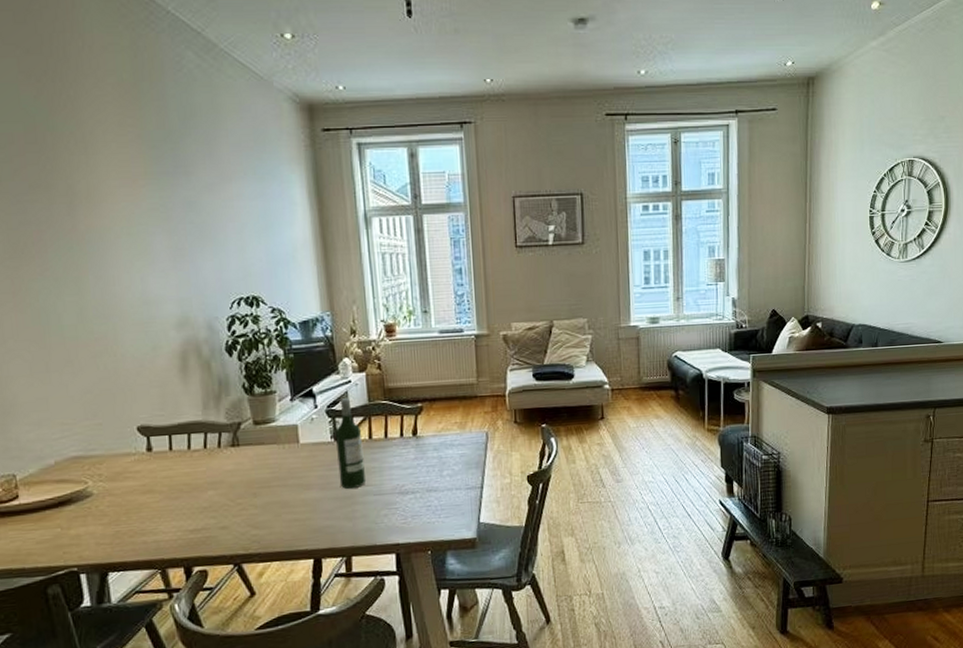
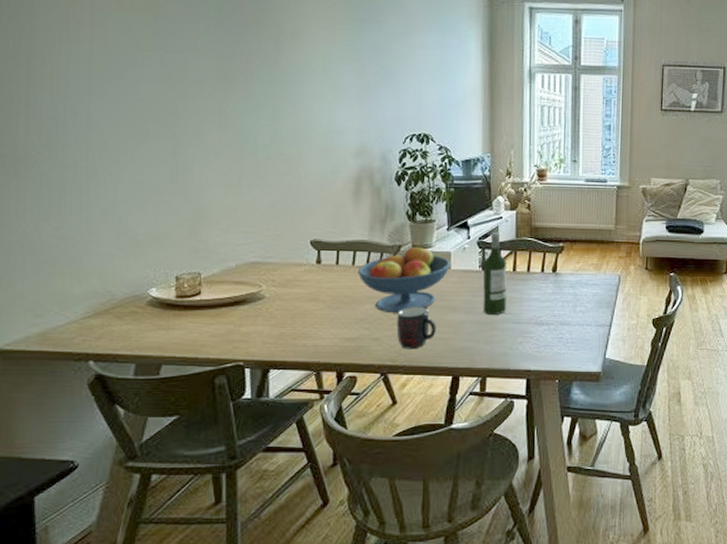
fruit bowl: none [194,420,298,498] -> present [357,245,450,314]
mug: none [245,487,291,536] -> present [396,306,436,350]

